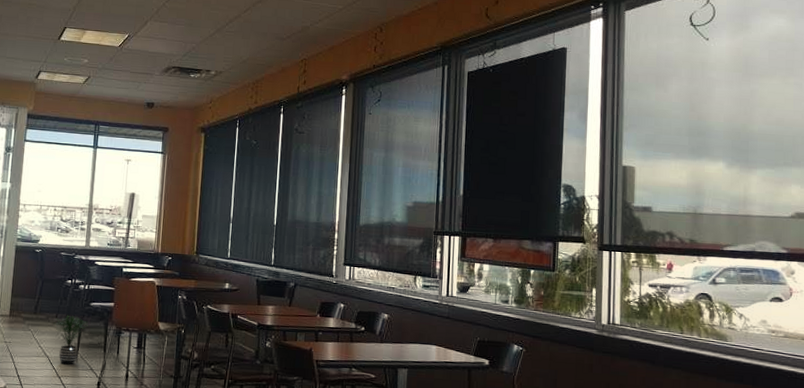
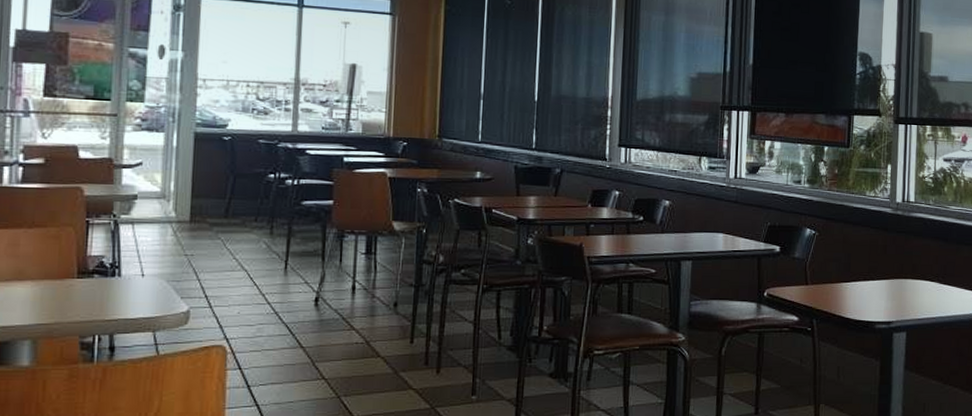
potted plant: present [53,315,88,365] -> none [252,217,299,279]

